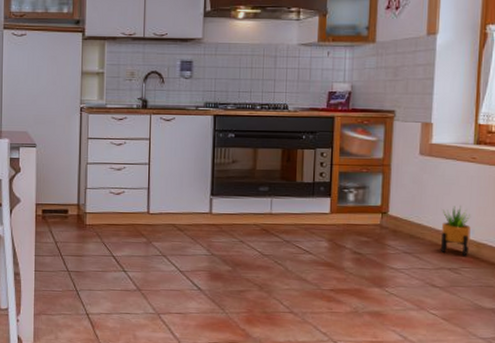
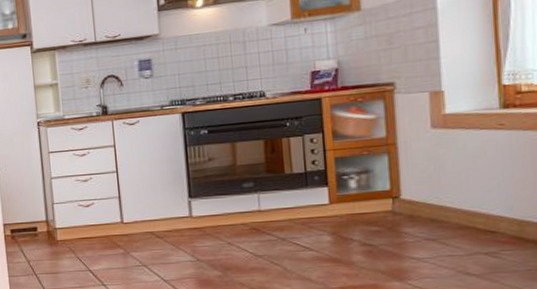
potted plant: present [440,206,471,257] -> none [468,181,510,238]

